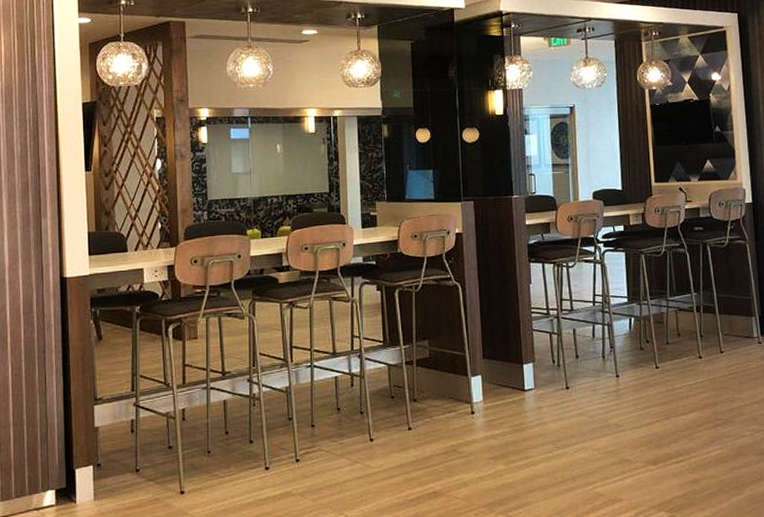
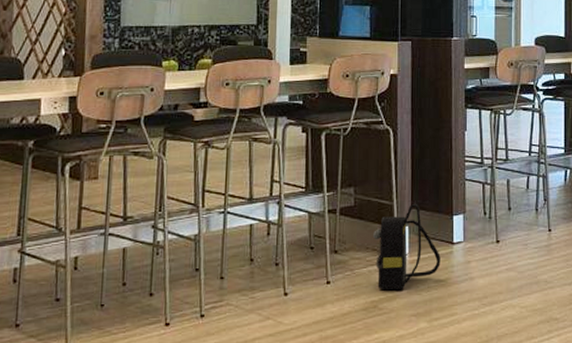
backpack: none [448,353,514,436] -> present [372,203,441,291]

